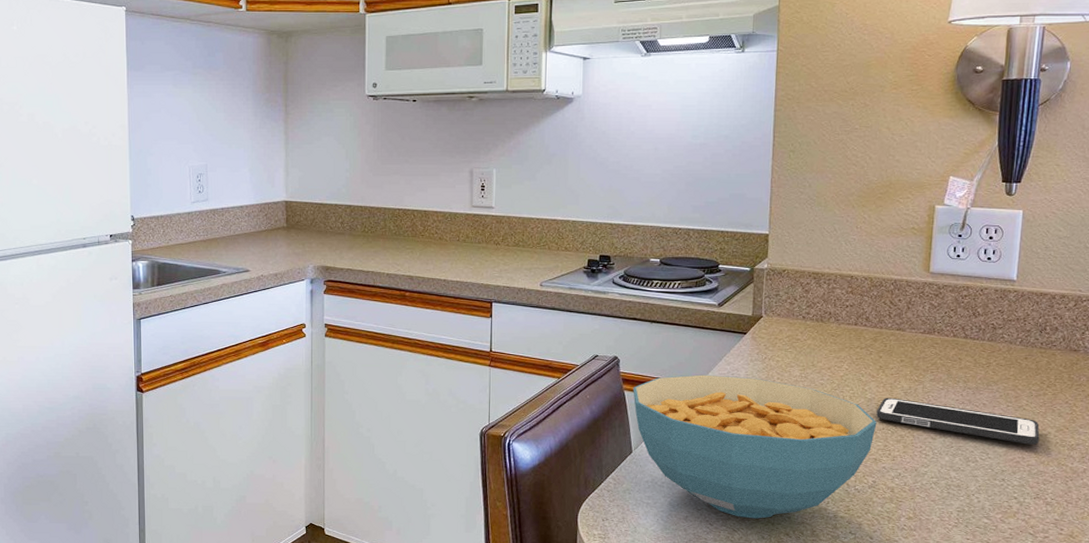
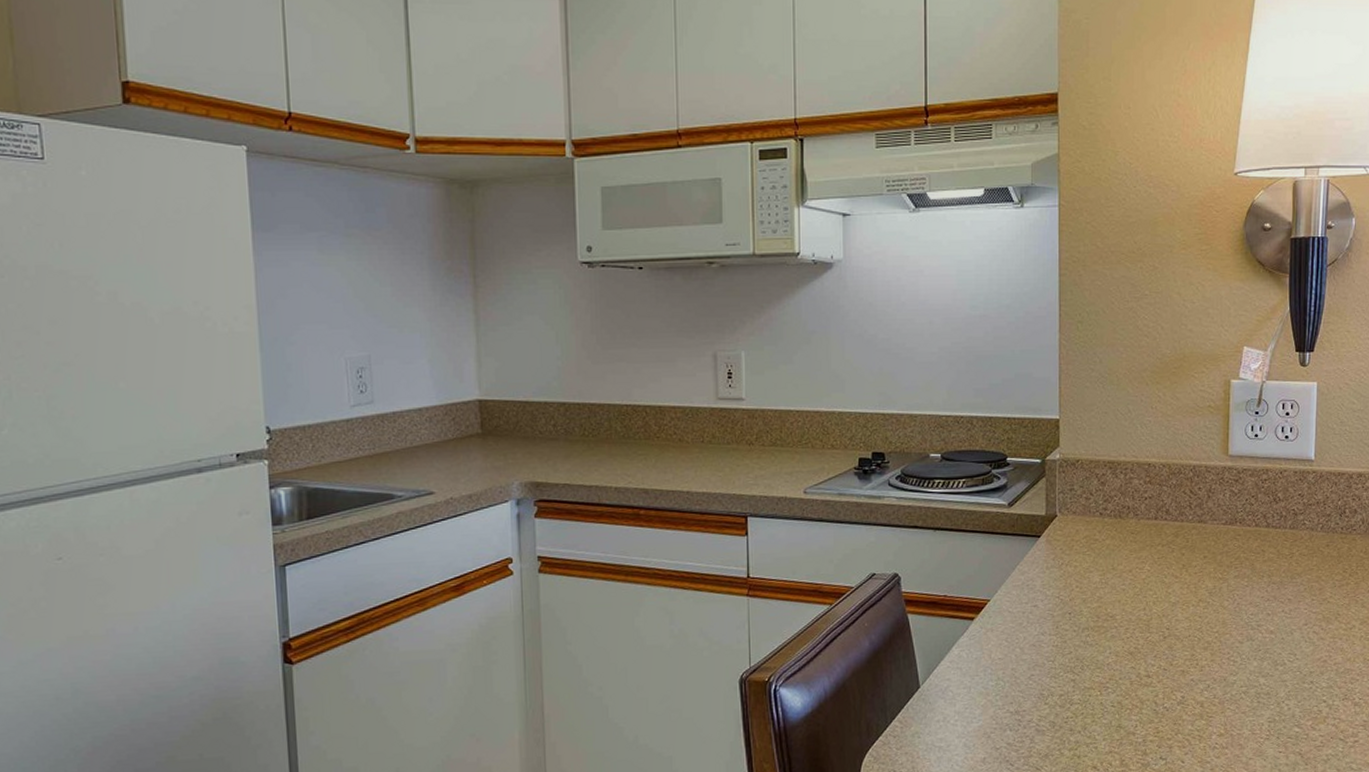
cereal bowl: present [633,374,877,519] -> none [917,587,1183,753]
cell phone: present [876,397,1040,445] -> none [1182,599,1345,641]

